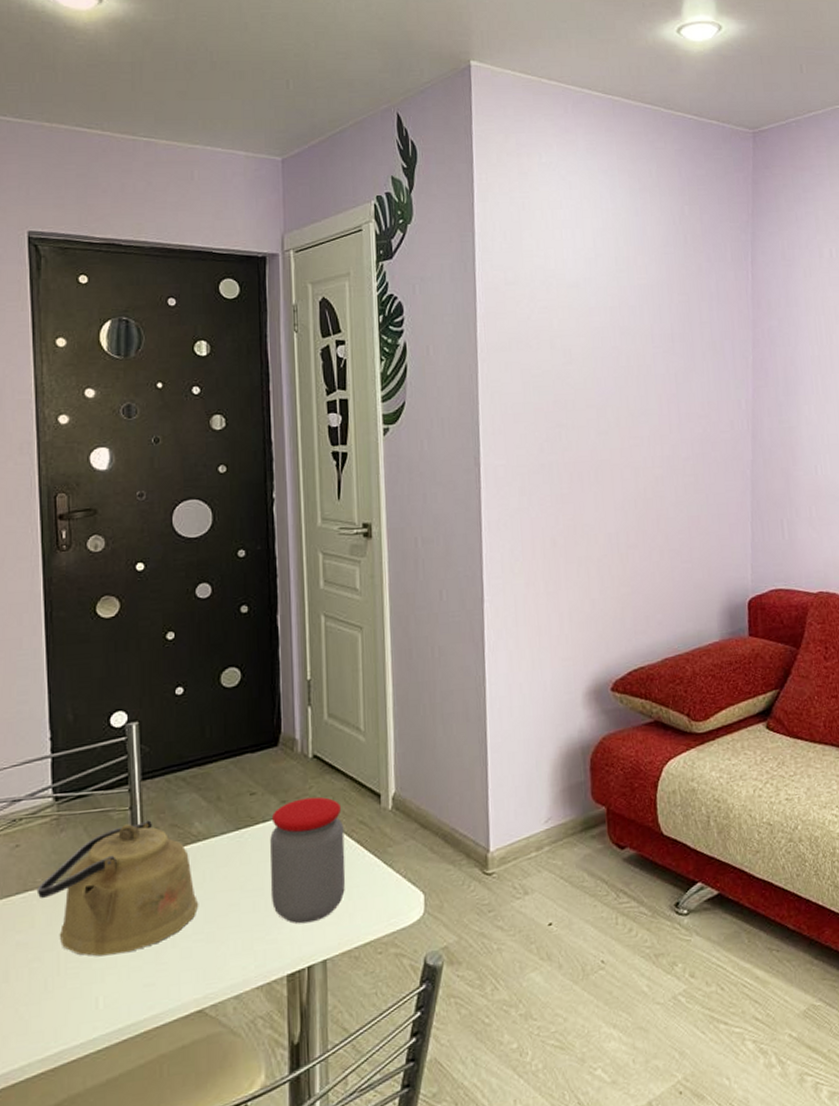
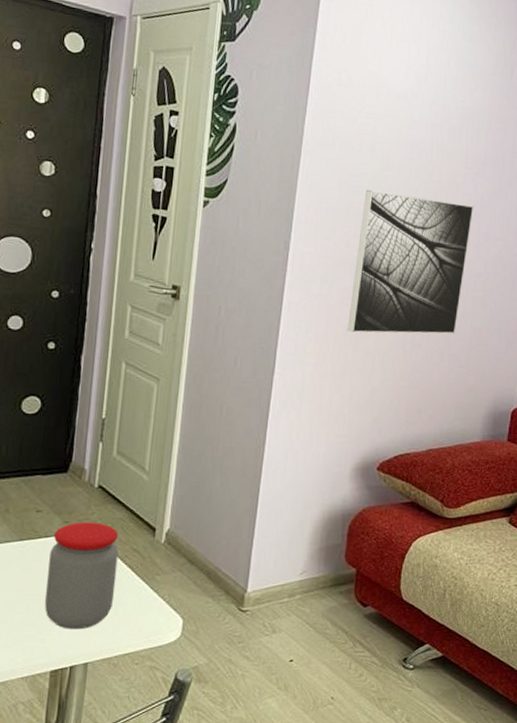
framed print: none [551,386,672,544] -> present [347,189,474,334]

